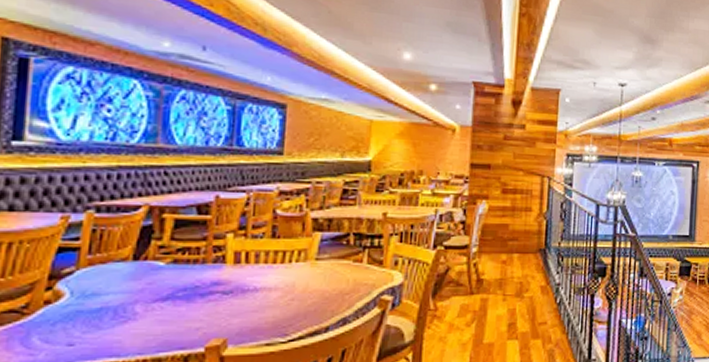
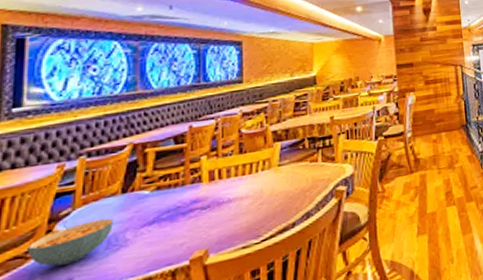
cereal bowl: none [24,286,122,328] -> present [27,218,113,266]

